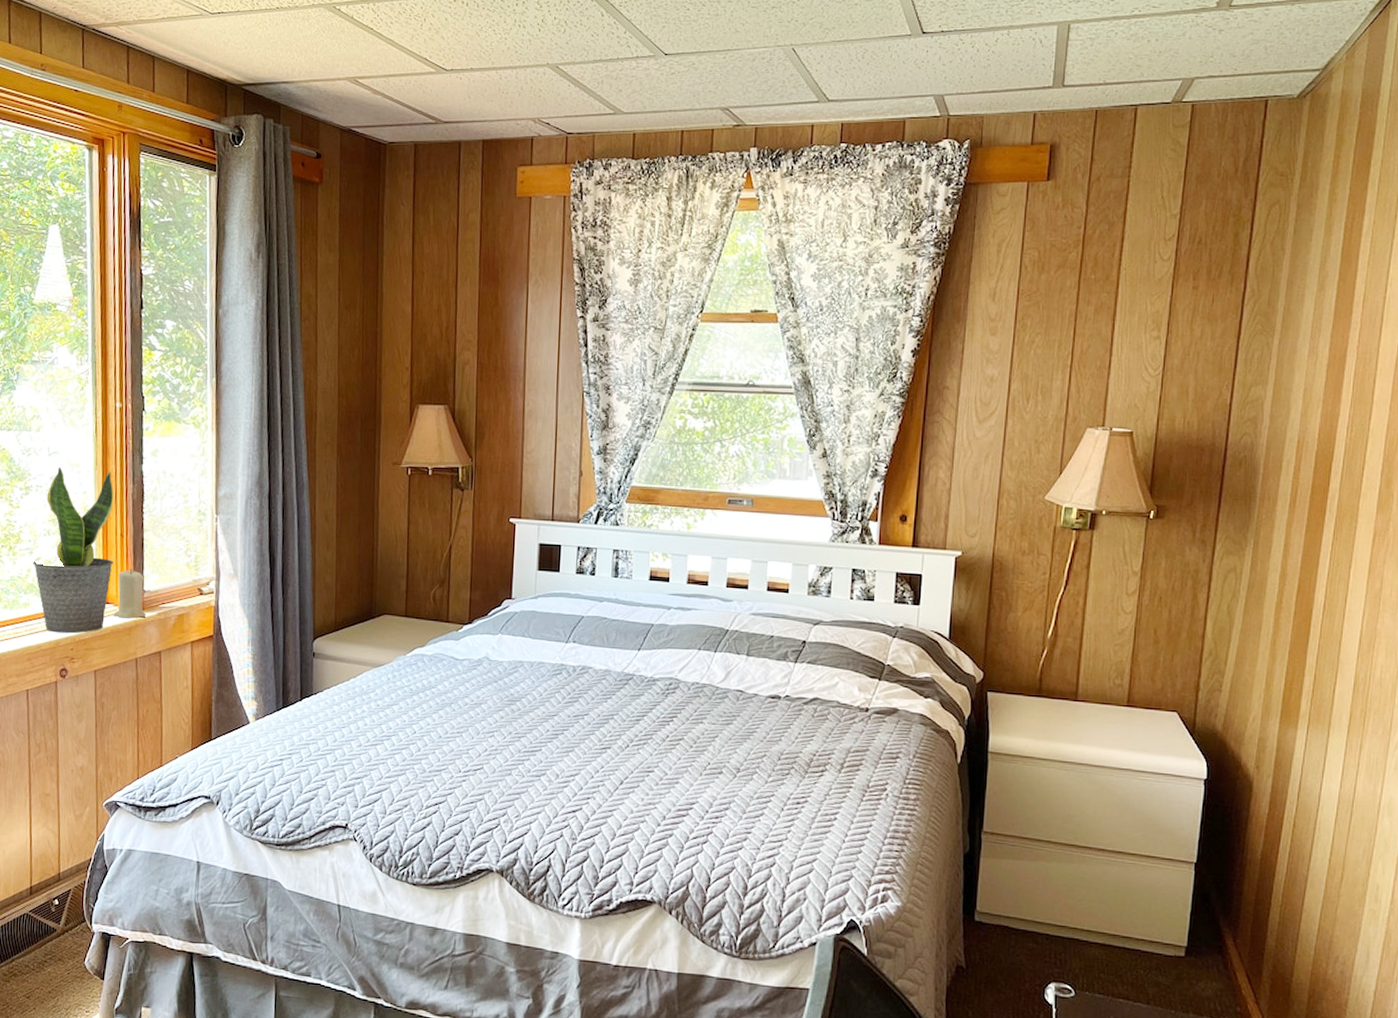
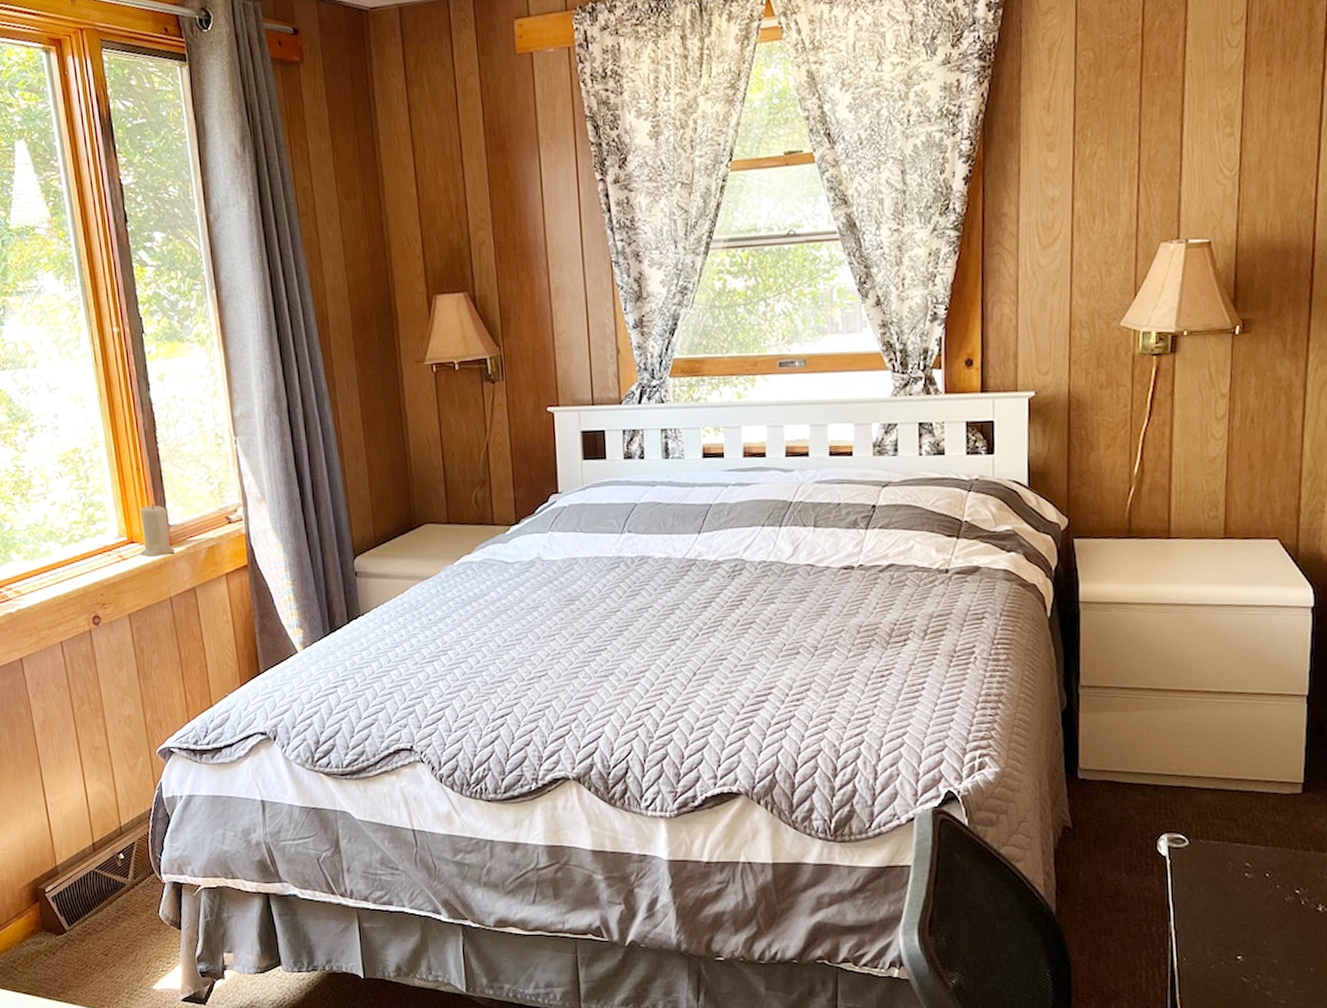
potted plant: present [33,466,114,634] -> none [48,402,133,580]

